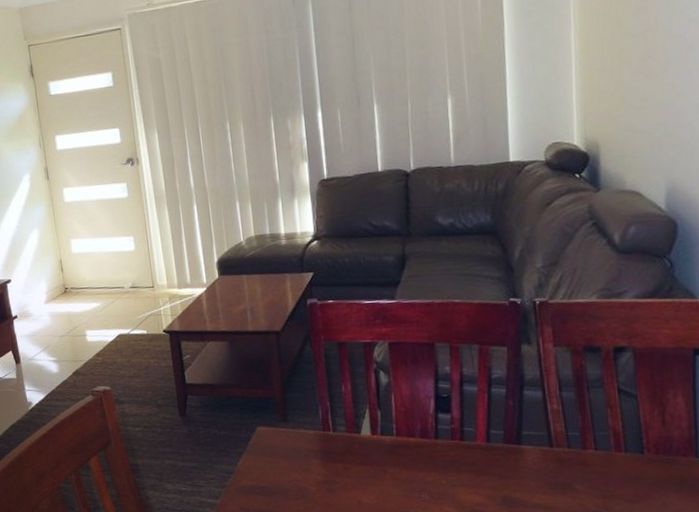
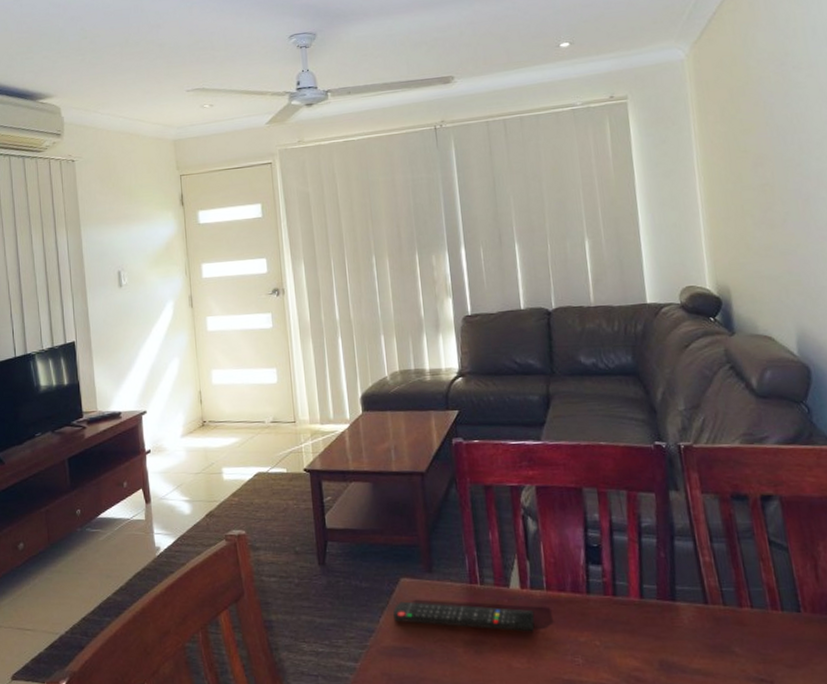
remote control: none [250,447,384,473] -> present [393,601,535,632]

